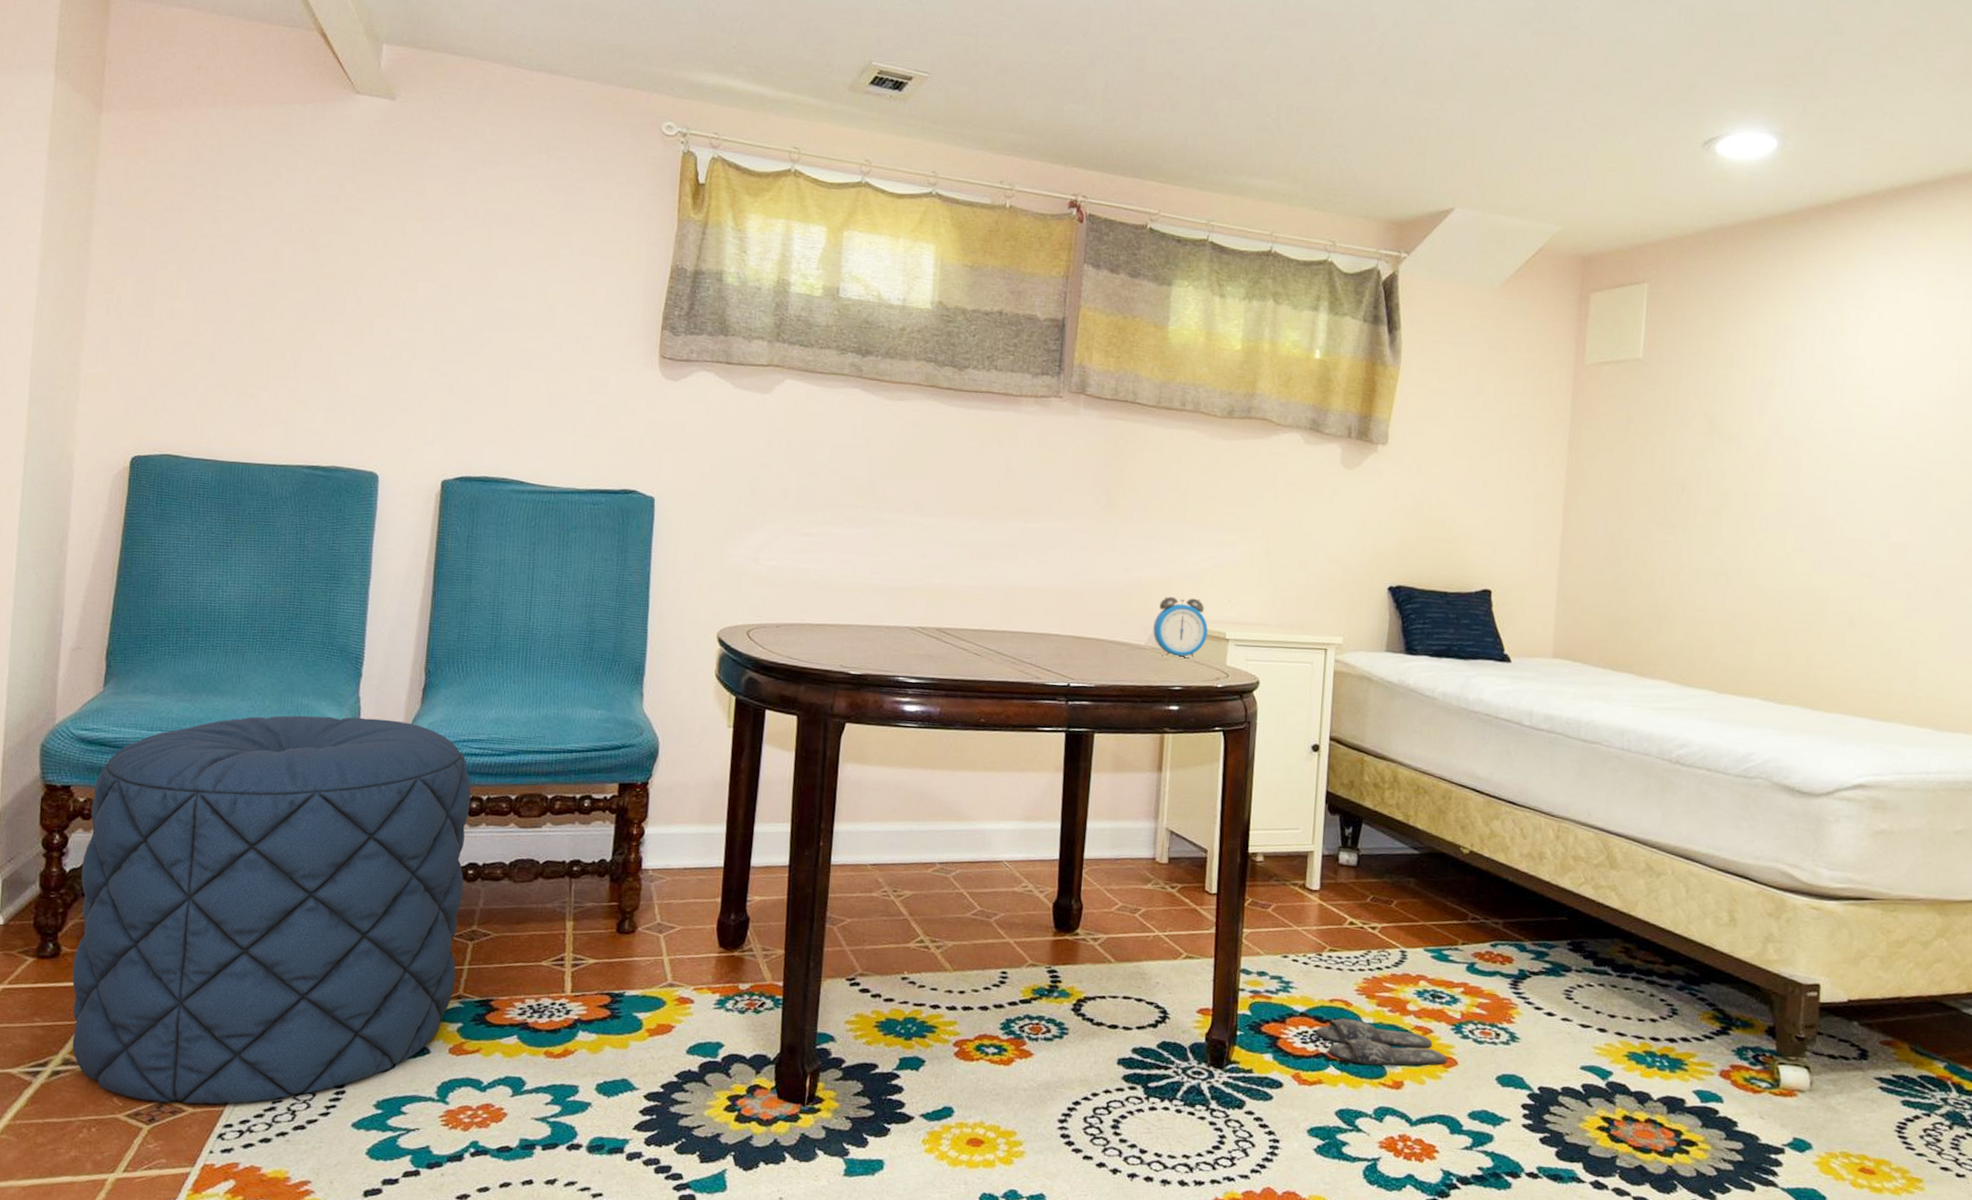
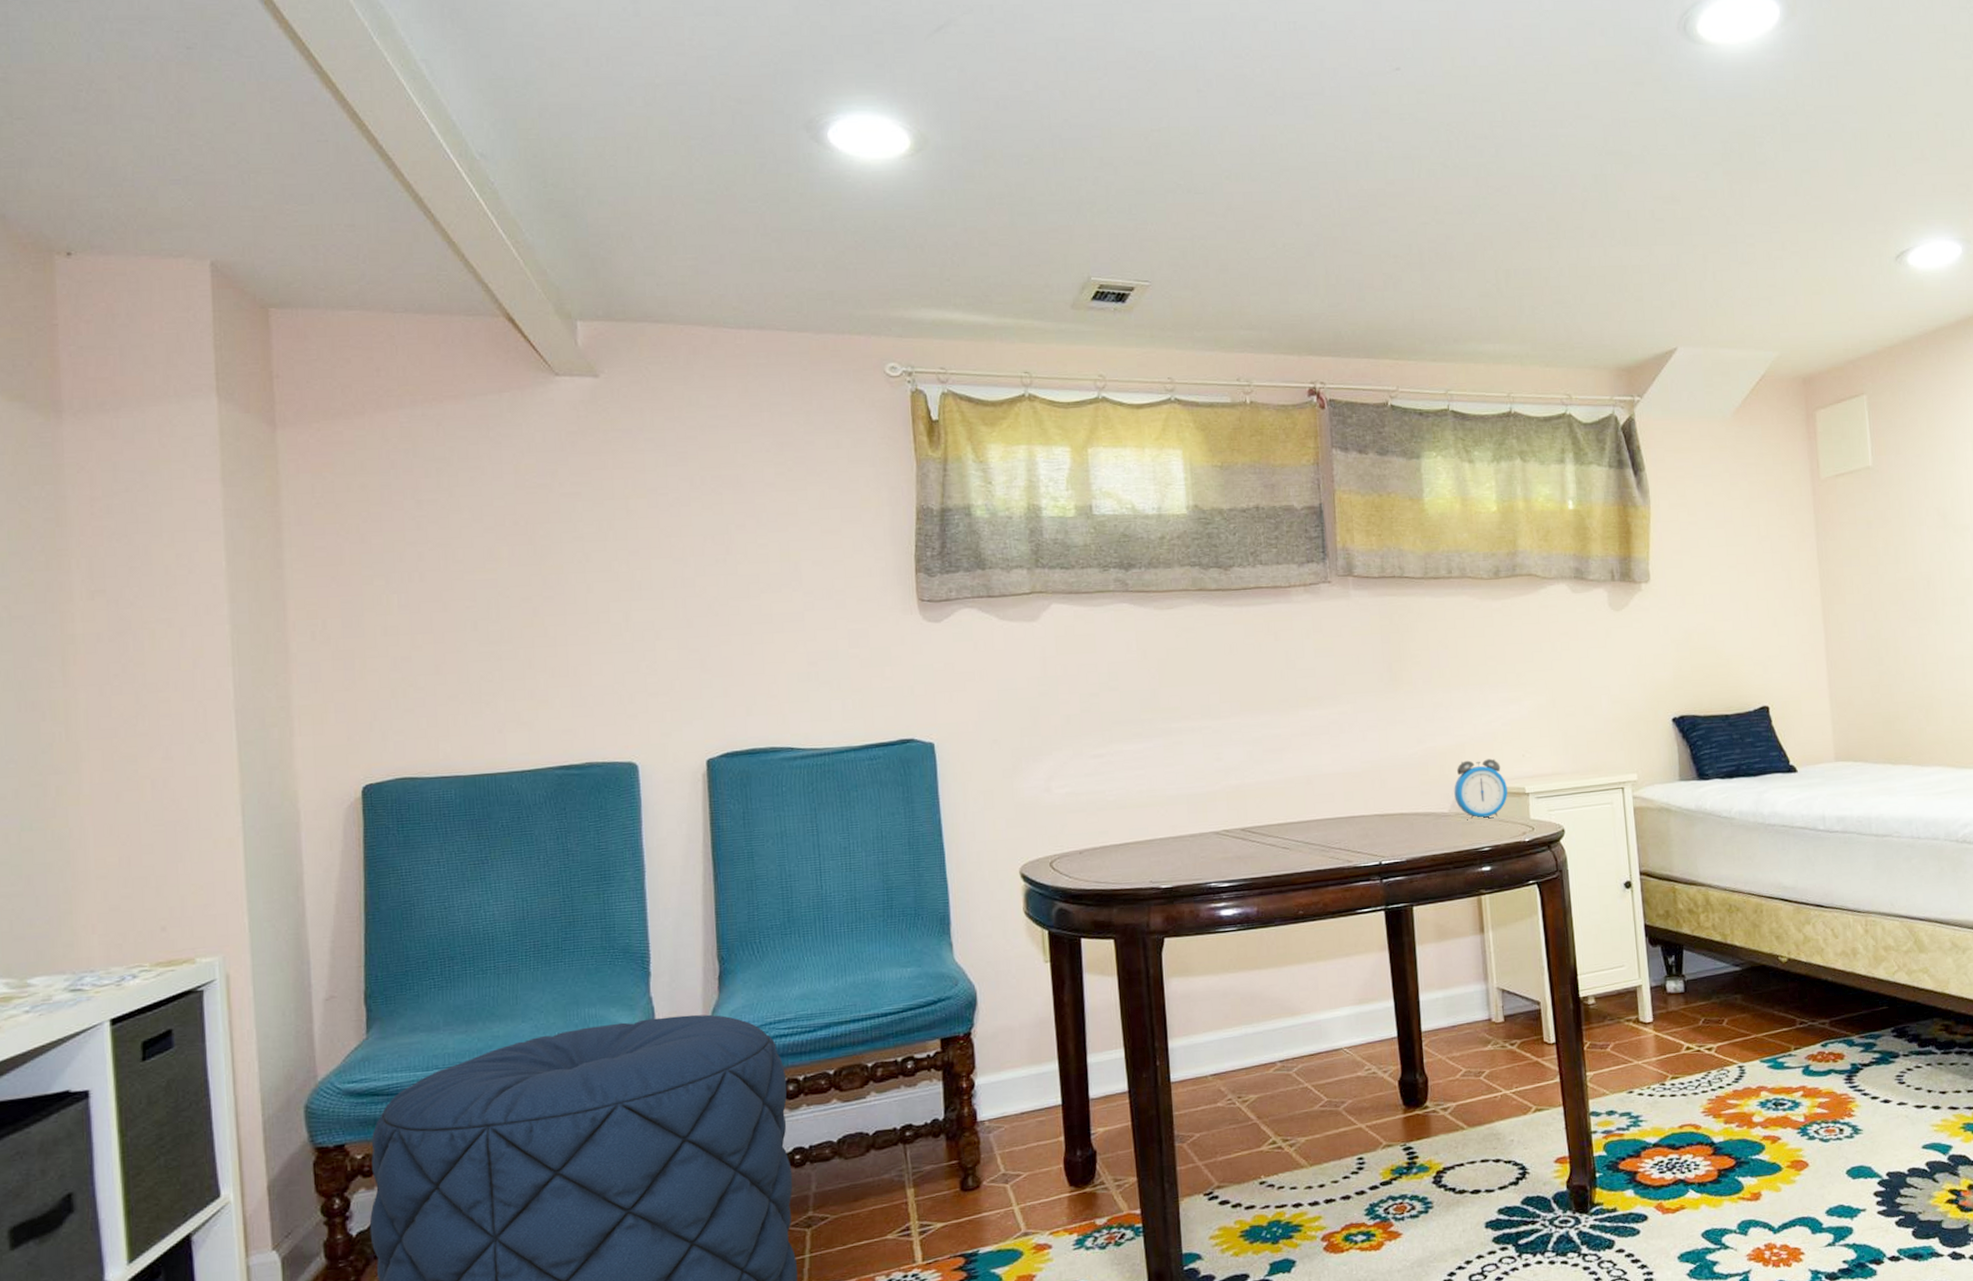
slippers: present [1316,1018,1447,1066] -> none [1671,1141,1798,1183]

